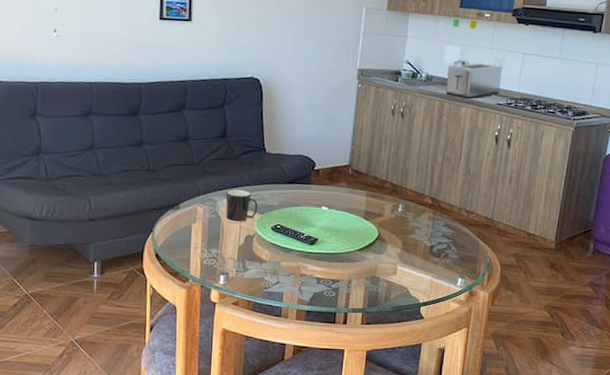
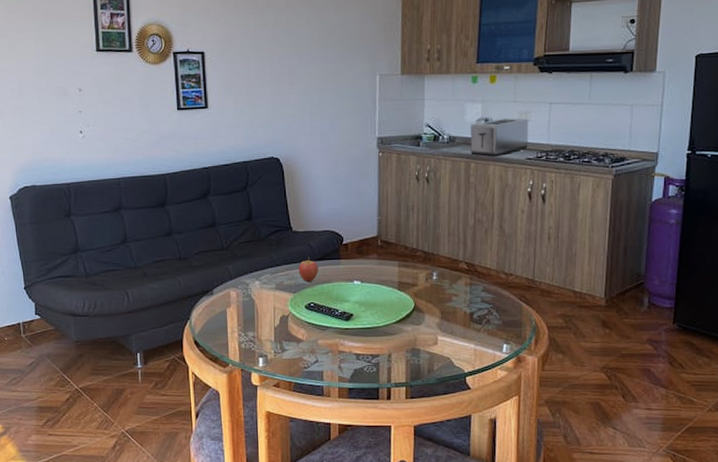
mug: present [225,189,258,224] -> none [257,270,290,305]
fruit: none [268,178,288,204] -> present [298,256,318,282]

